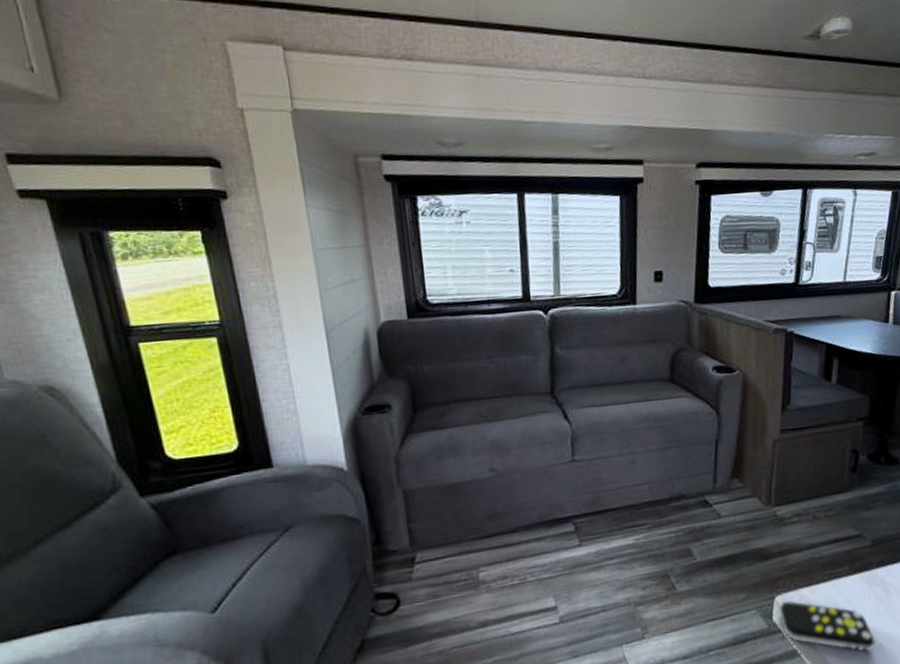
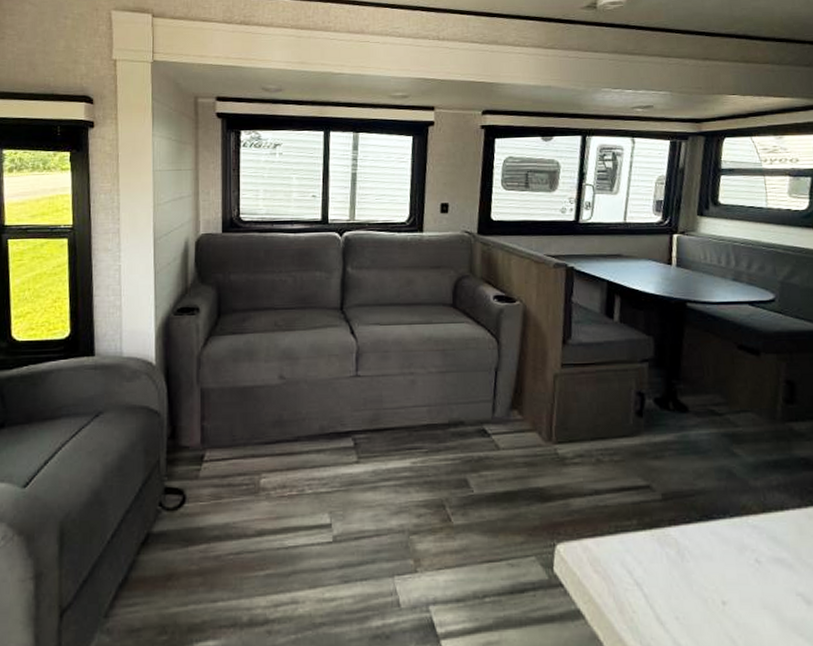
remote control: present [780,600,875,652] -> none [561,551,670,625]

